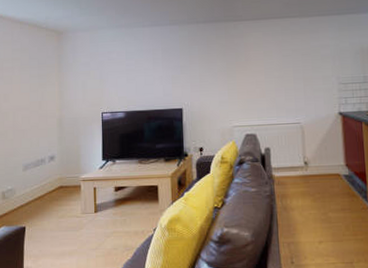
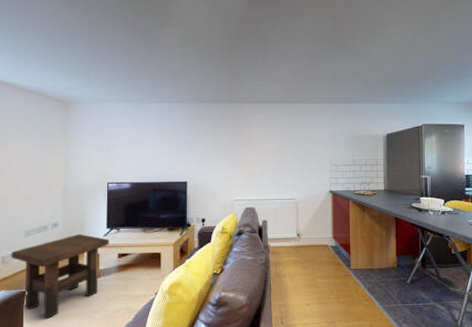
side table: none [11,166,106,256] -> present [11,233,110,319]

